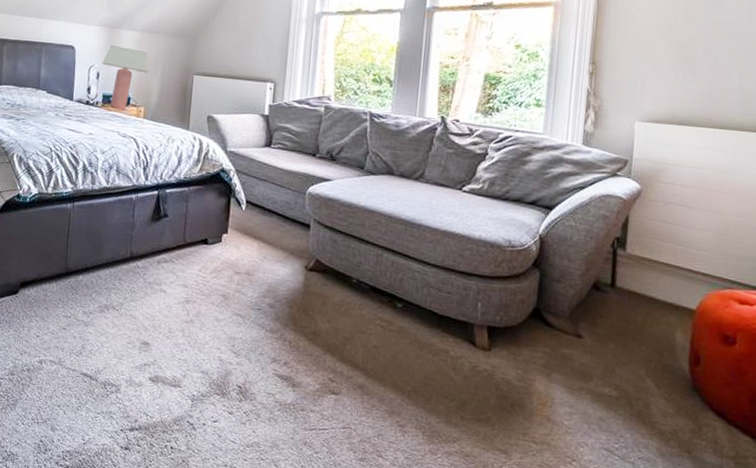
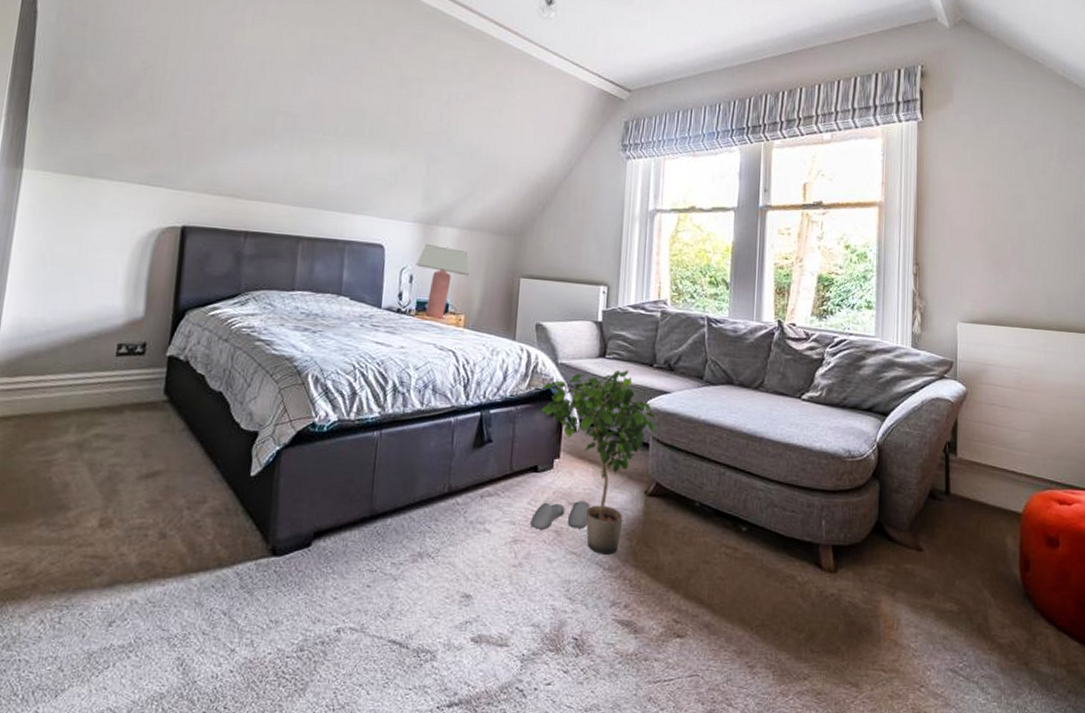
slippers: none [201,270,255,295] -> present [530,501,590,530]
potted plant: none [211,158,317,319] -> present [541,370,656,555]

